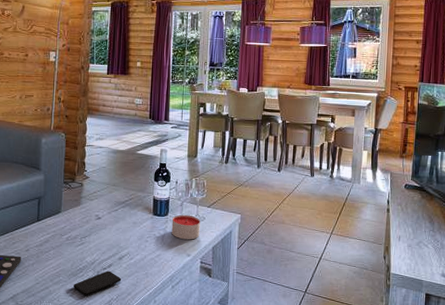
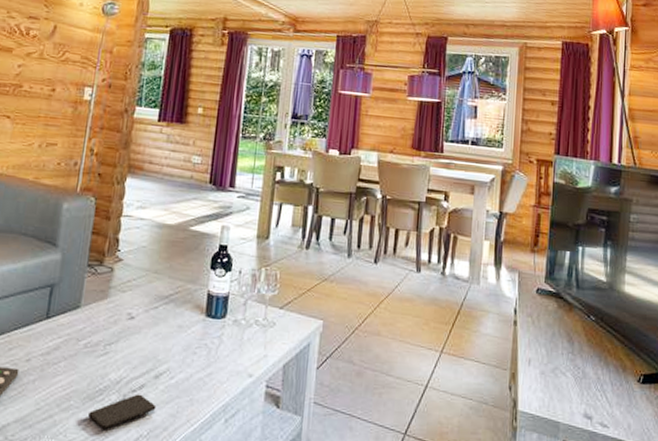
candle: present [171,214,200,240] -> none [229,317,269,354]

